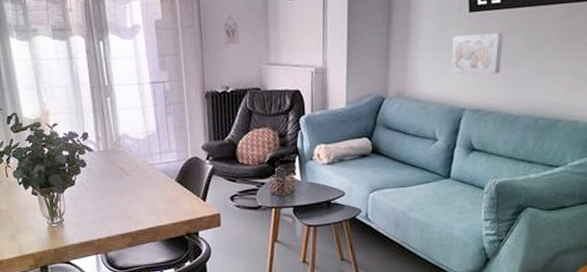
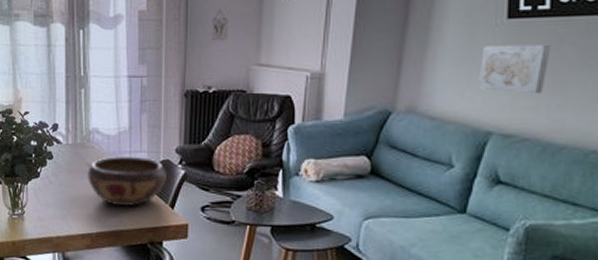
decorative bowl: none [120,157,196,205] -> present [86,155,166,207]

